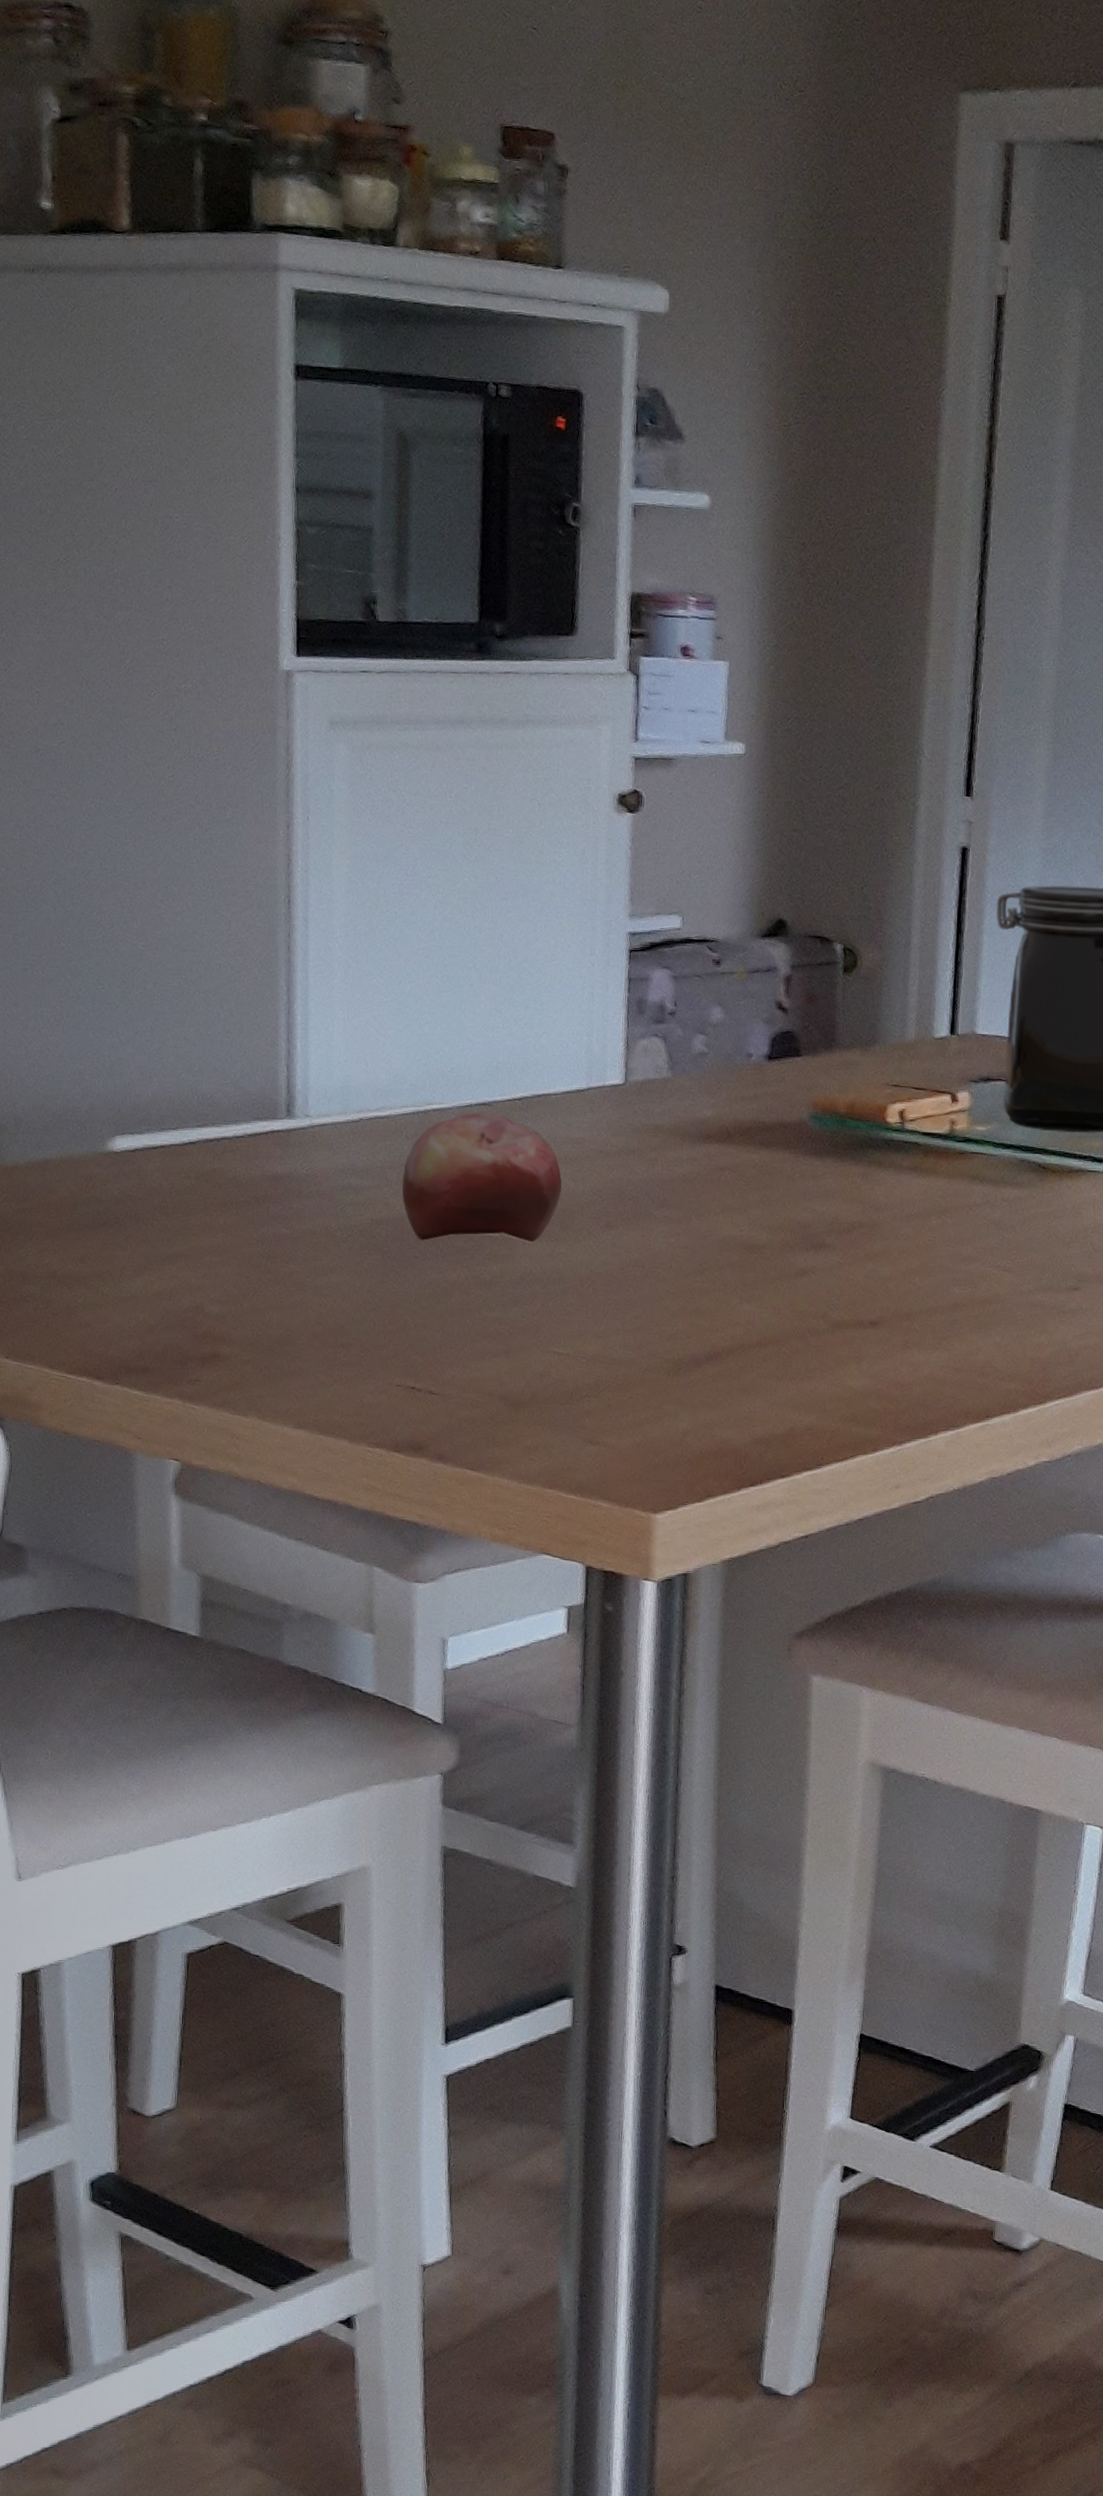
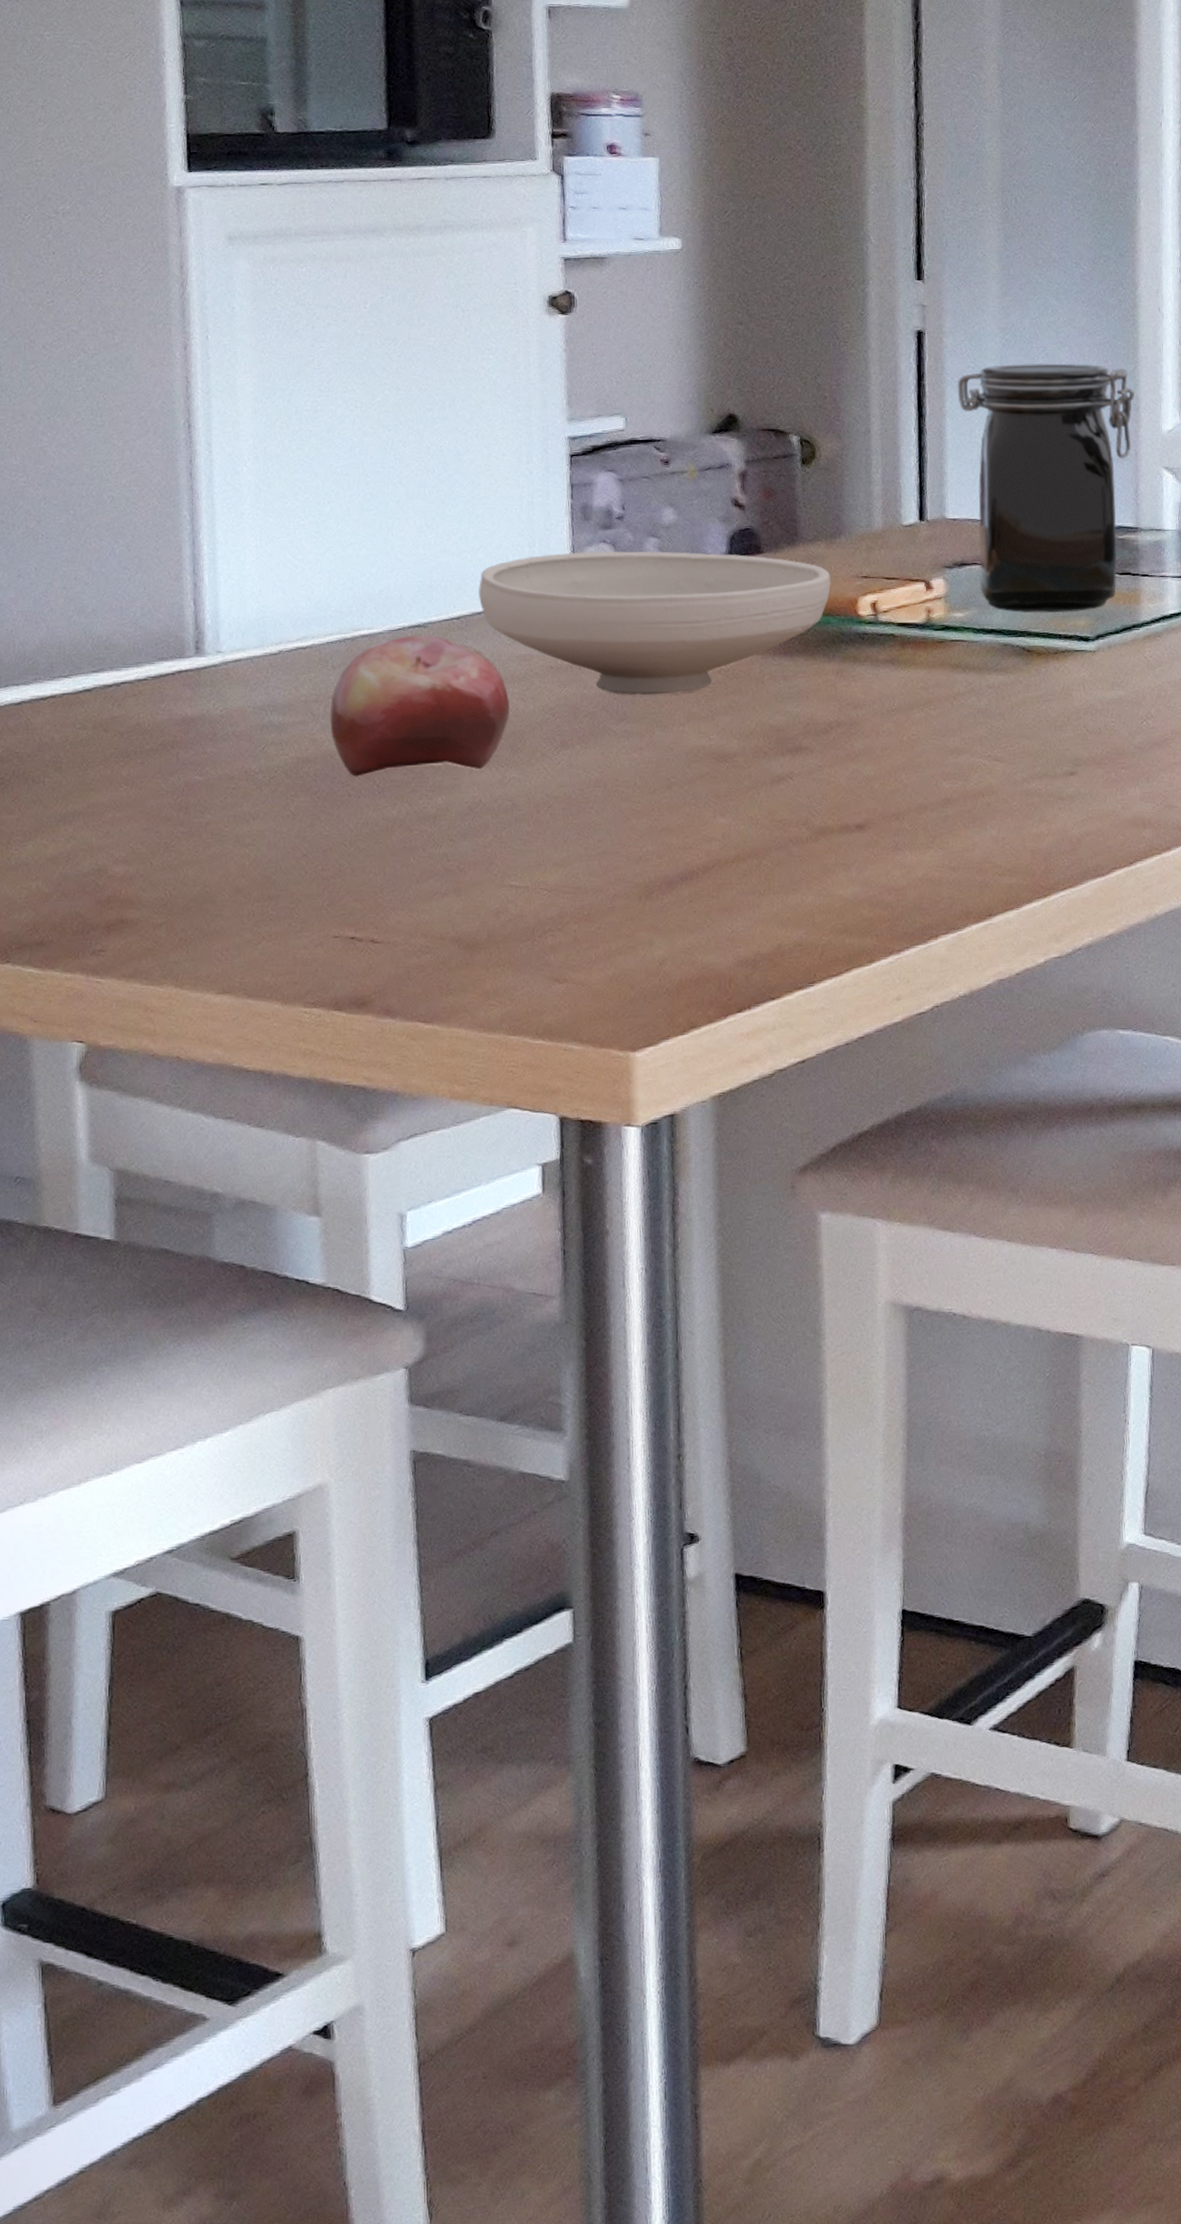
bowl: none [540,1044,864,1185] -> present [479,551,831,695]

